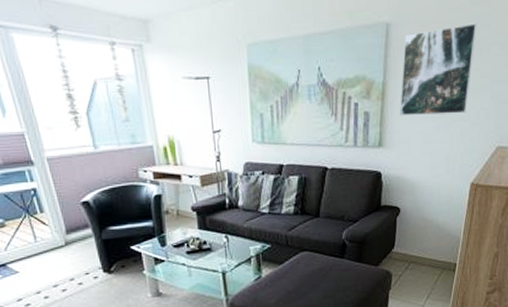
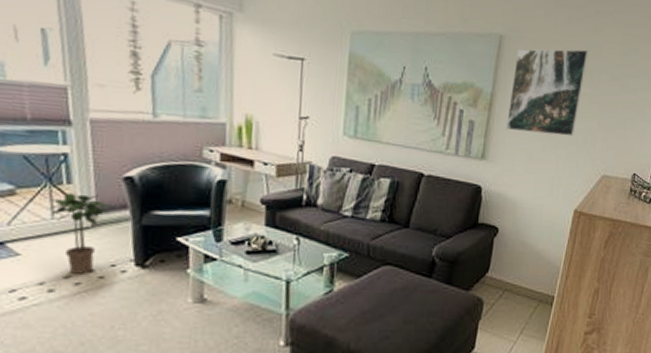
potted plant: none [31,219,78,283] -> present [48,193,113,274]

